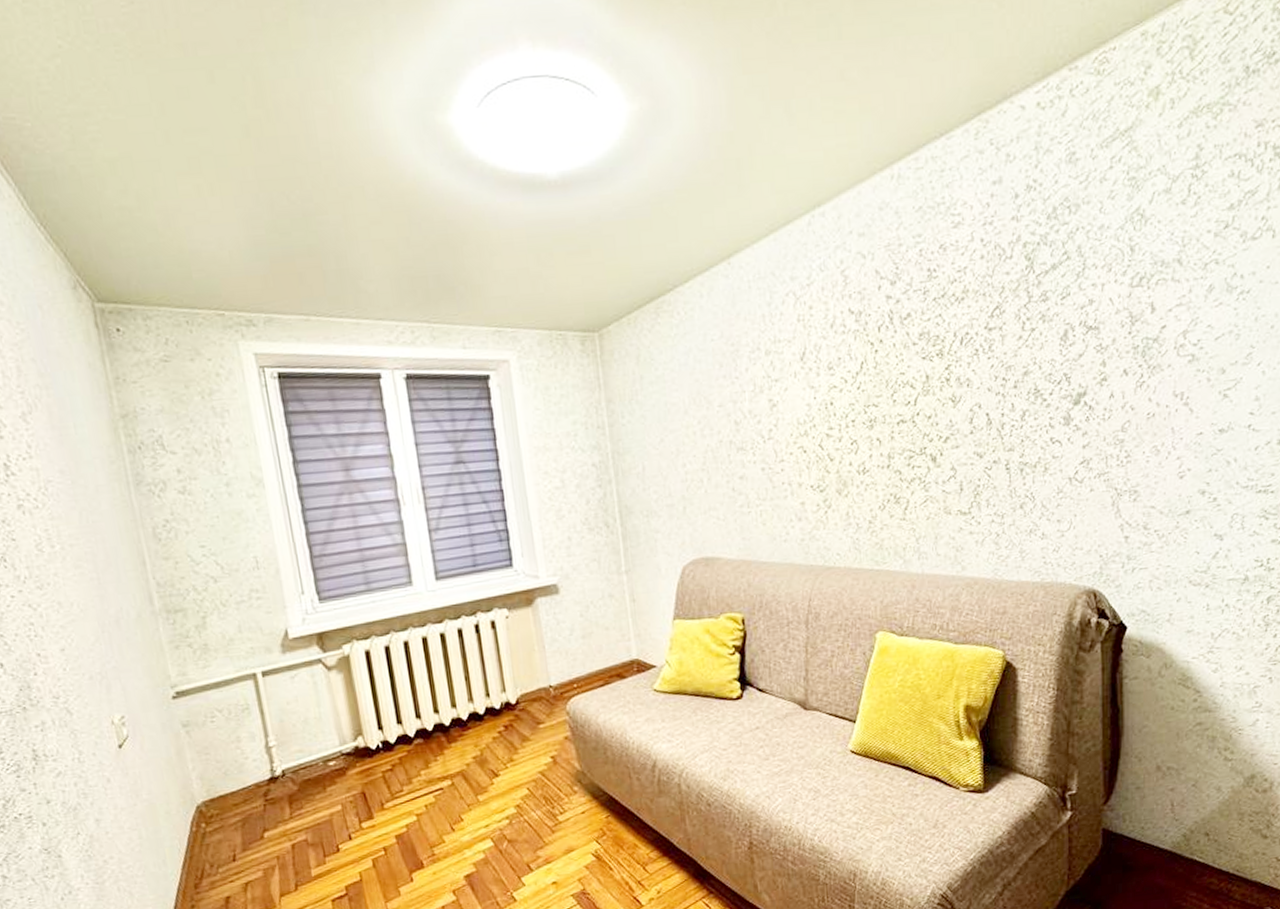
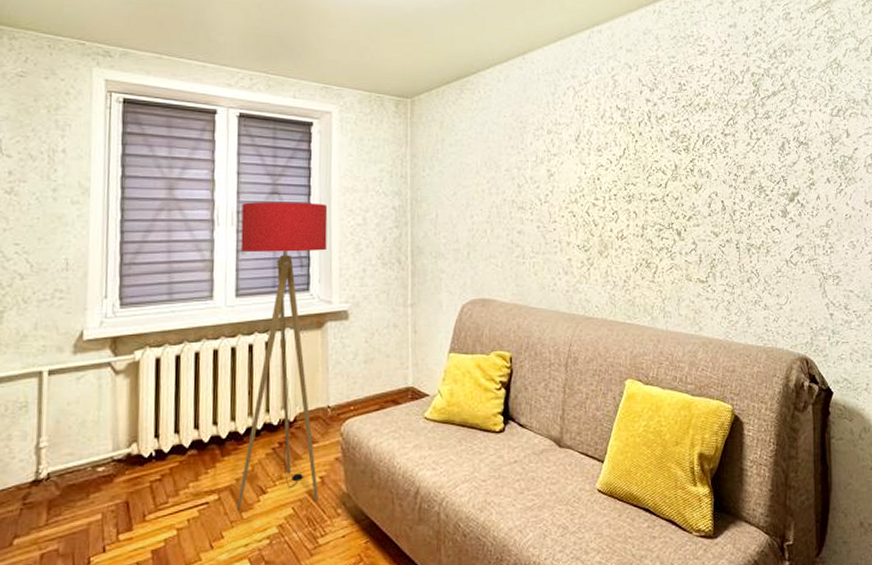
floor lamp: none [426,468,552,792] -> present [237,201,328,509]

